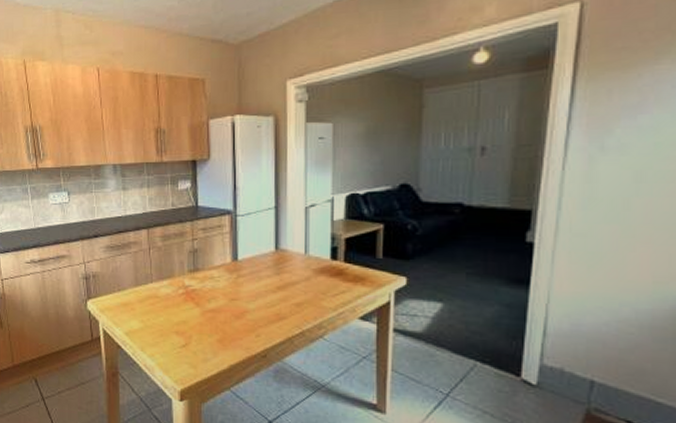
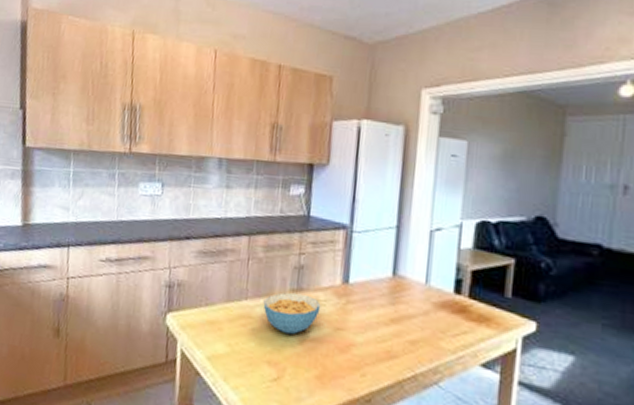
cereal bowl: none [166,273,216,308] -> present [263,292,321,335]

